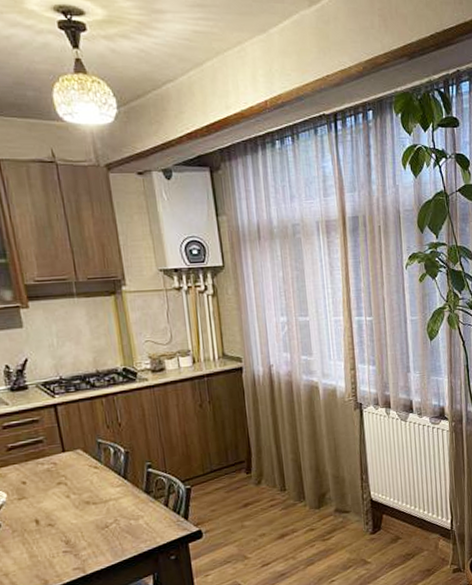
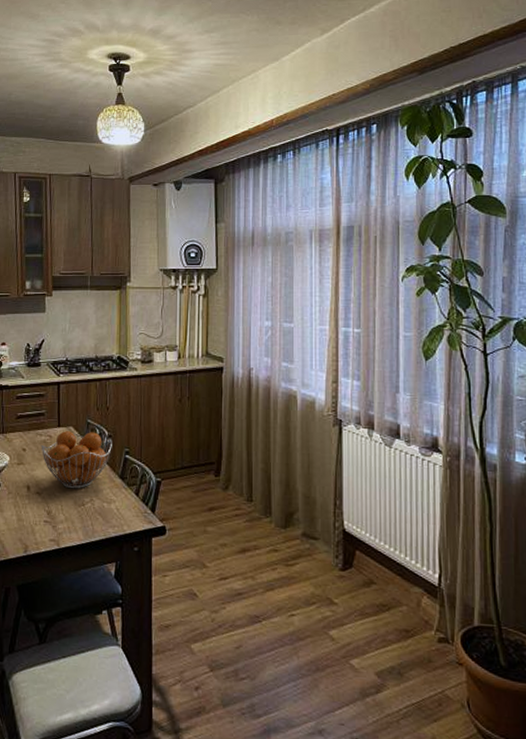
fruit basket: none [44,451,131,514] -> present [41,431,112,489]

